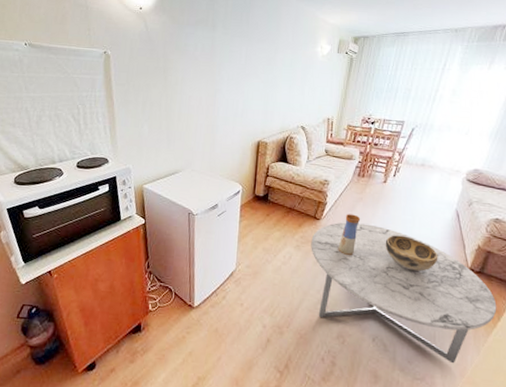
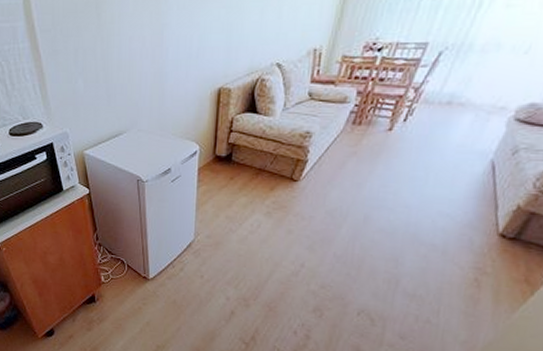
coffee table: present [311,222,497,364] -> none [285,183,533,341]
vase: present [338,214,361,256] -> none [319,172,353,223]
decorative bowl: present [385,235,438,271] -> none [383,196,457,239]

